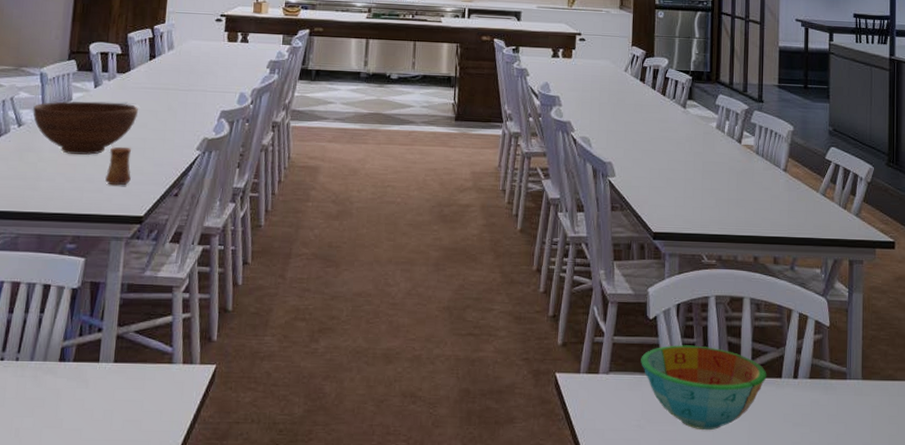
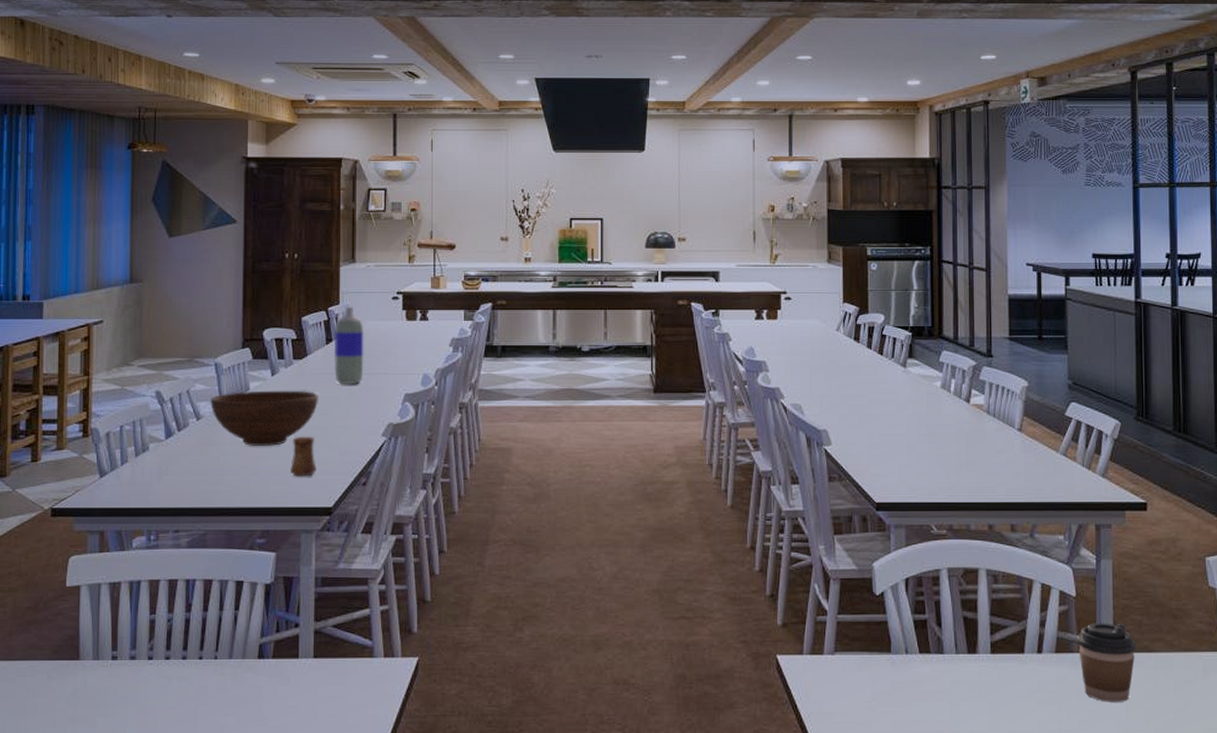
bottle: none [155,26,187,100] -> present [333,306,364,385]
bowl: present [641,345,767,431] -> none [868,621,1008,711]
coffee cup: none [829,351,882,427] -> present [1077,623,1137,702]

